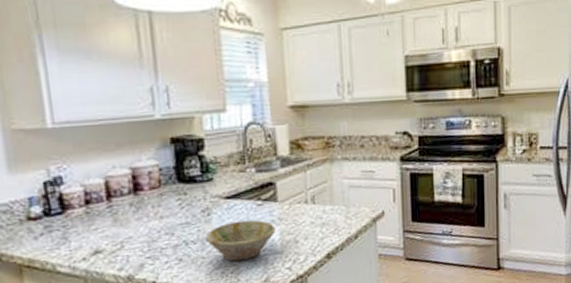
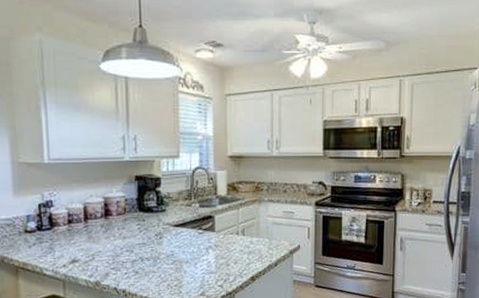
bowl: present [206,219,276,262] -> none [157,244,212,278]

